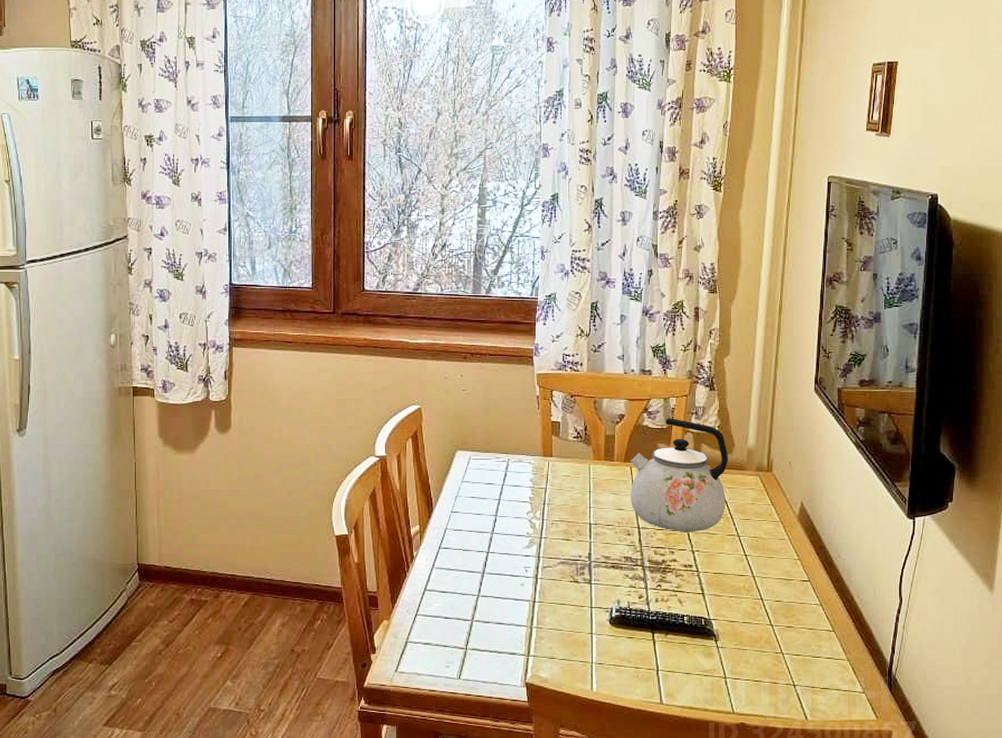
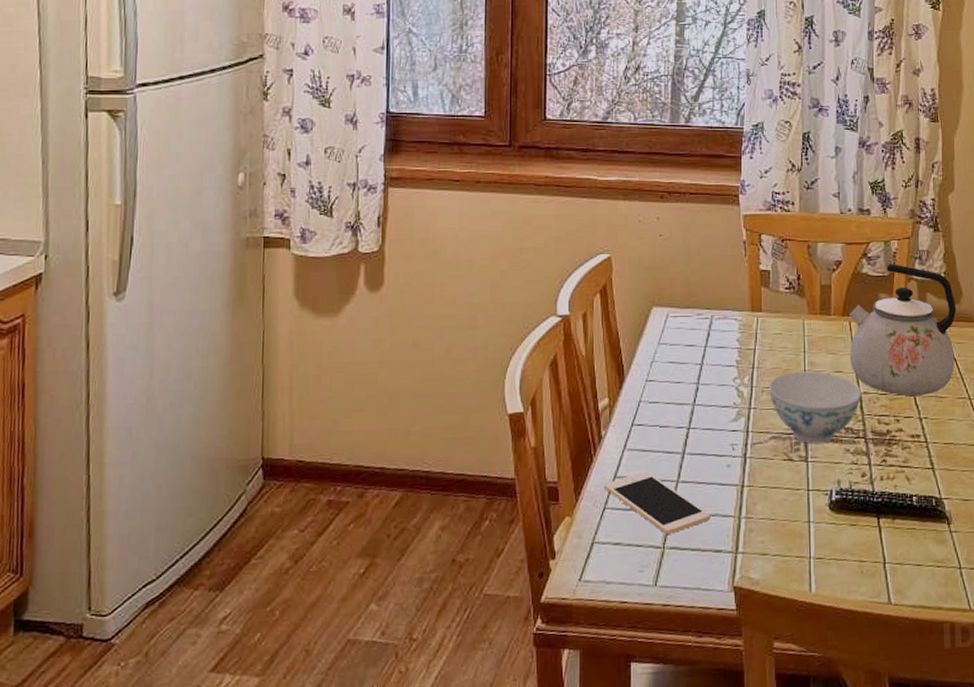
cell phone: none [415,586,506,638] -> present [603,471,711,534]
bowl: none [558,508,640,569] -> present [769,371,861,443]

